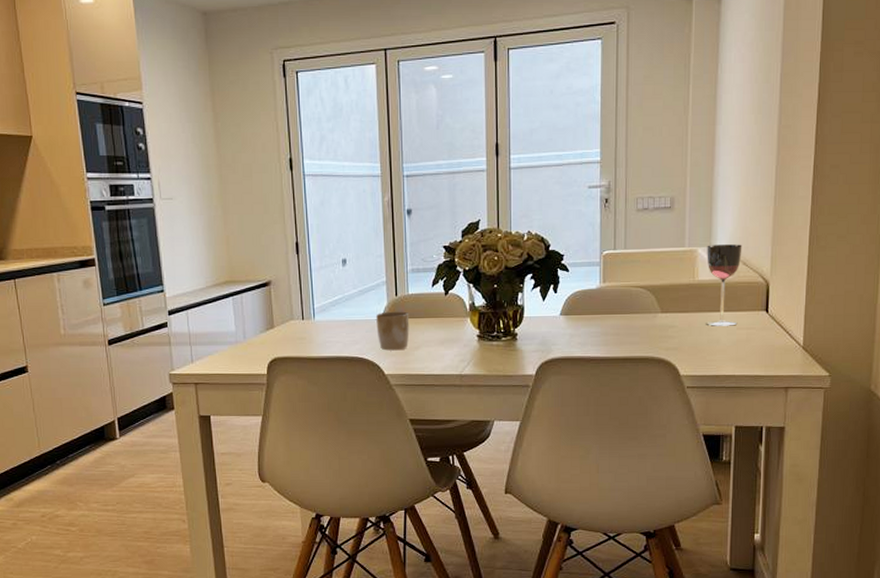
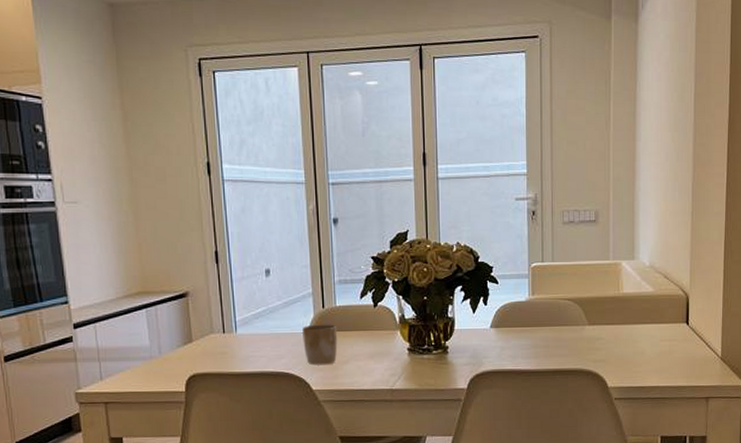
wineglass: present [706,244,742,326] -> none [630,258,663,338]

